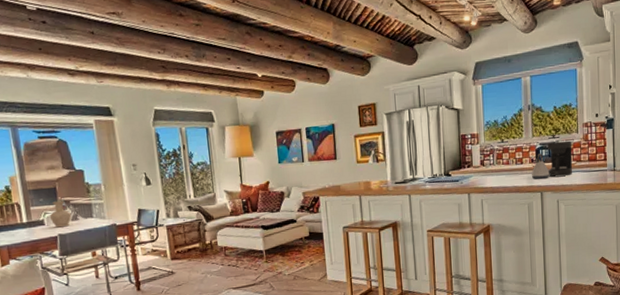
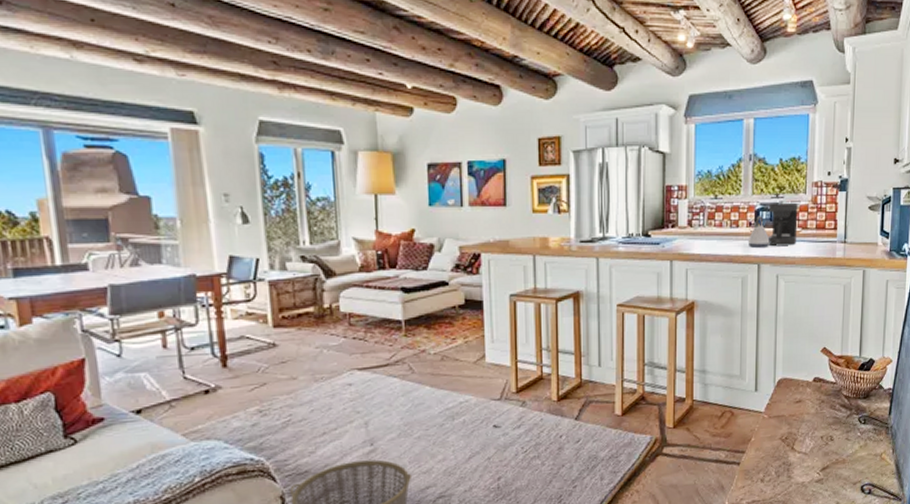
vase: present [49,200,72,228] -> none [96,237,130,275]

